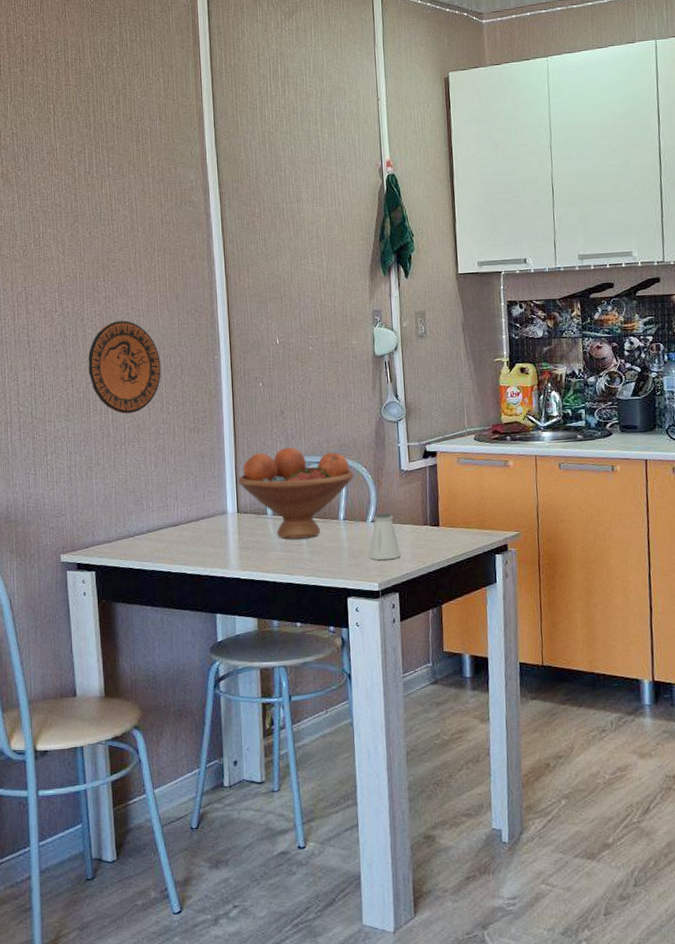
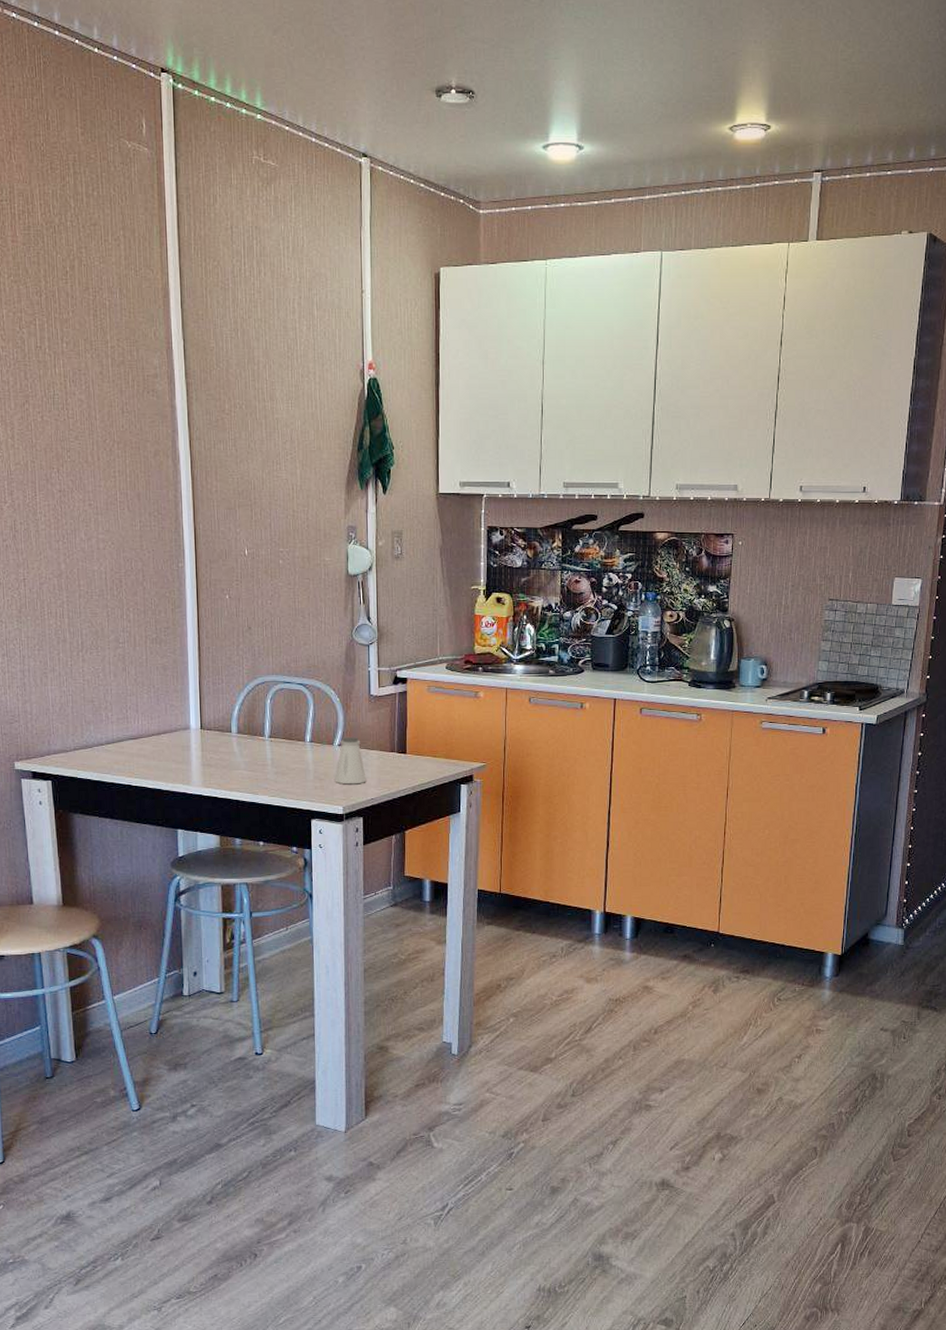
decorative plate: present [88,320,161,414] -> none [41,518,121,620]
fruit bowl: present [238,447,354,539] -> none [202,664,322,759]

